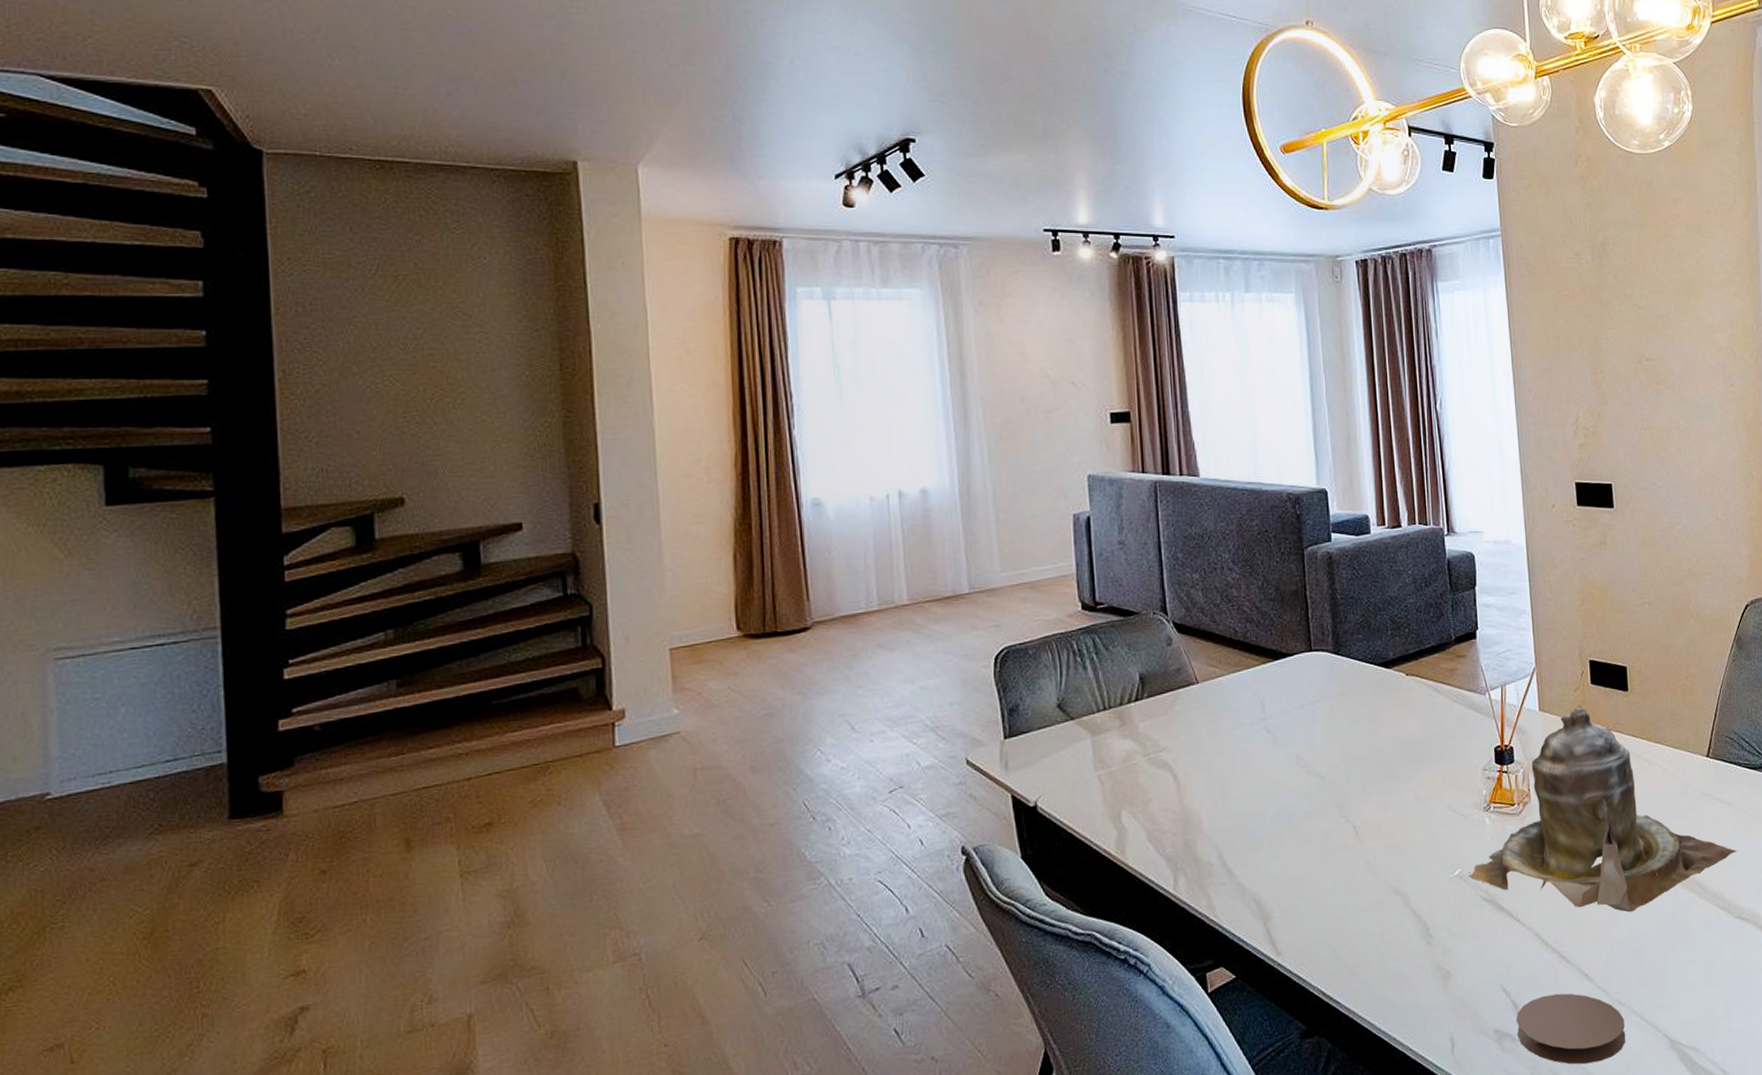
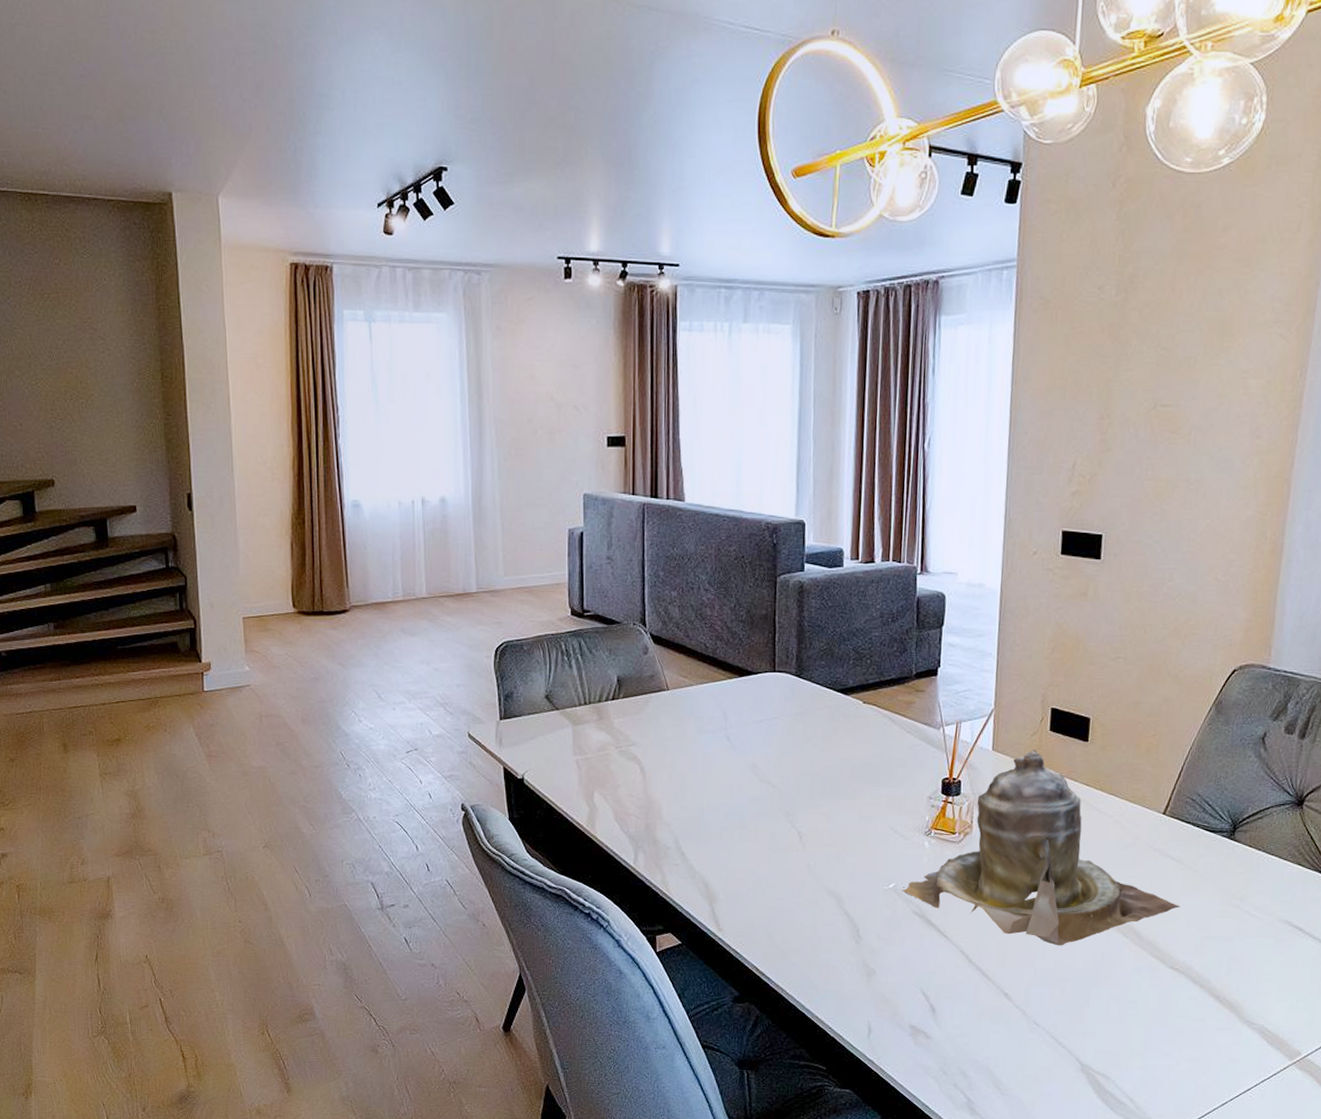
coaster: present [1516,993,1626,1065] -> none [931,1005,1038,1070]

